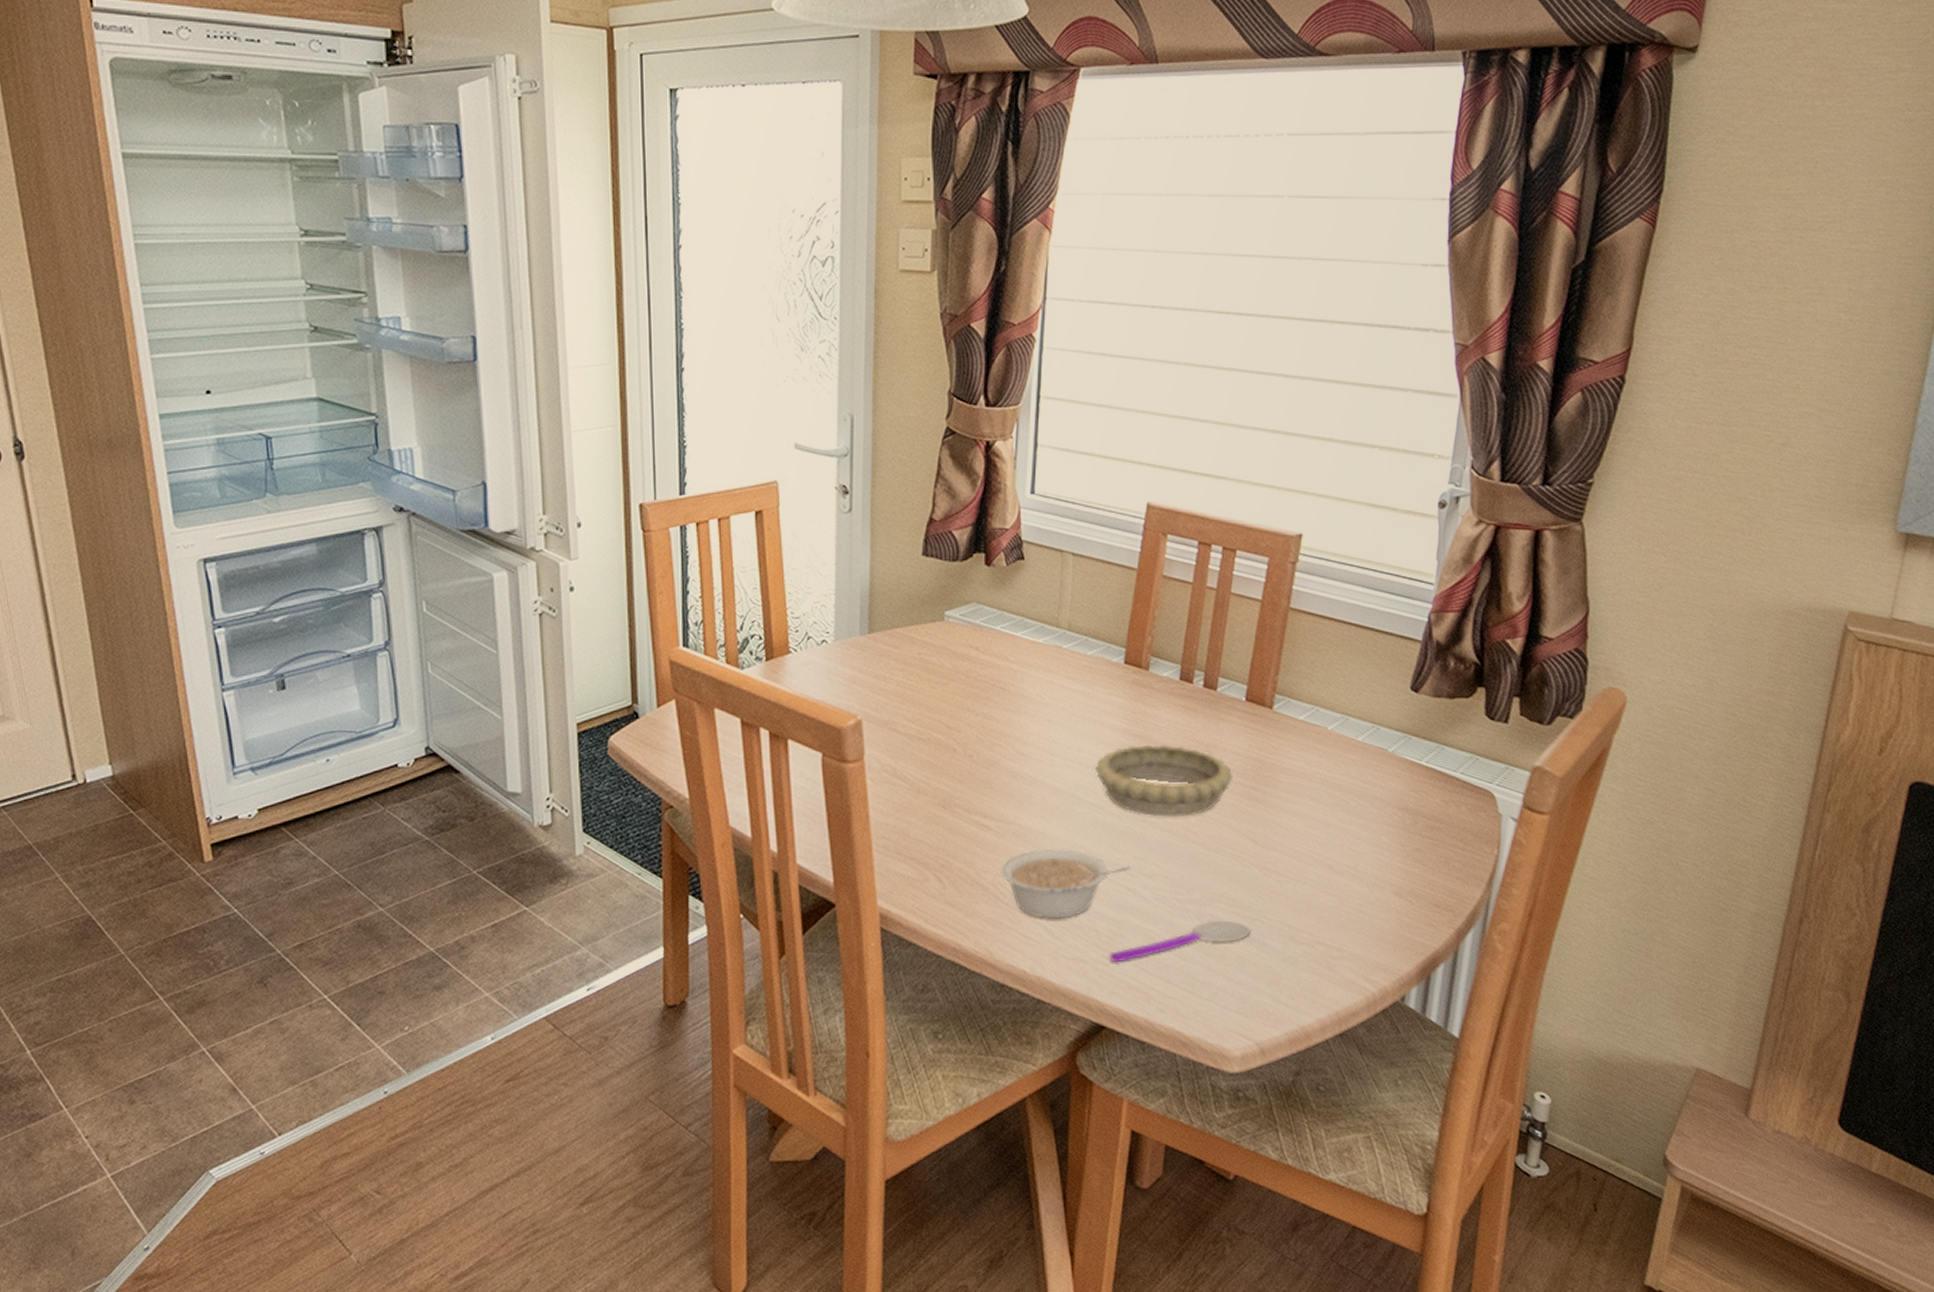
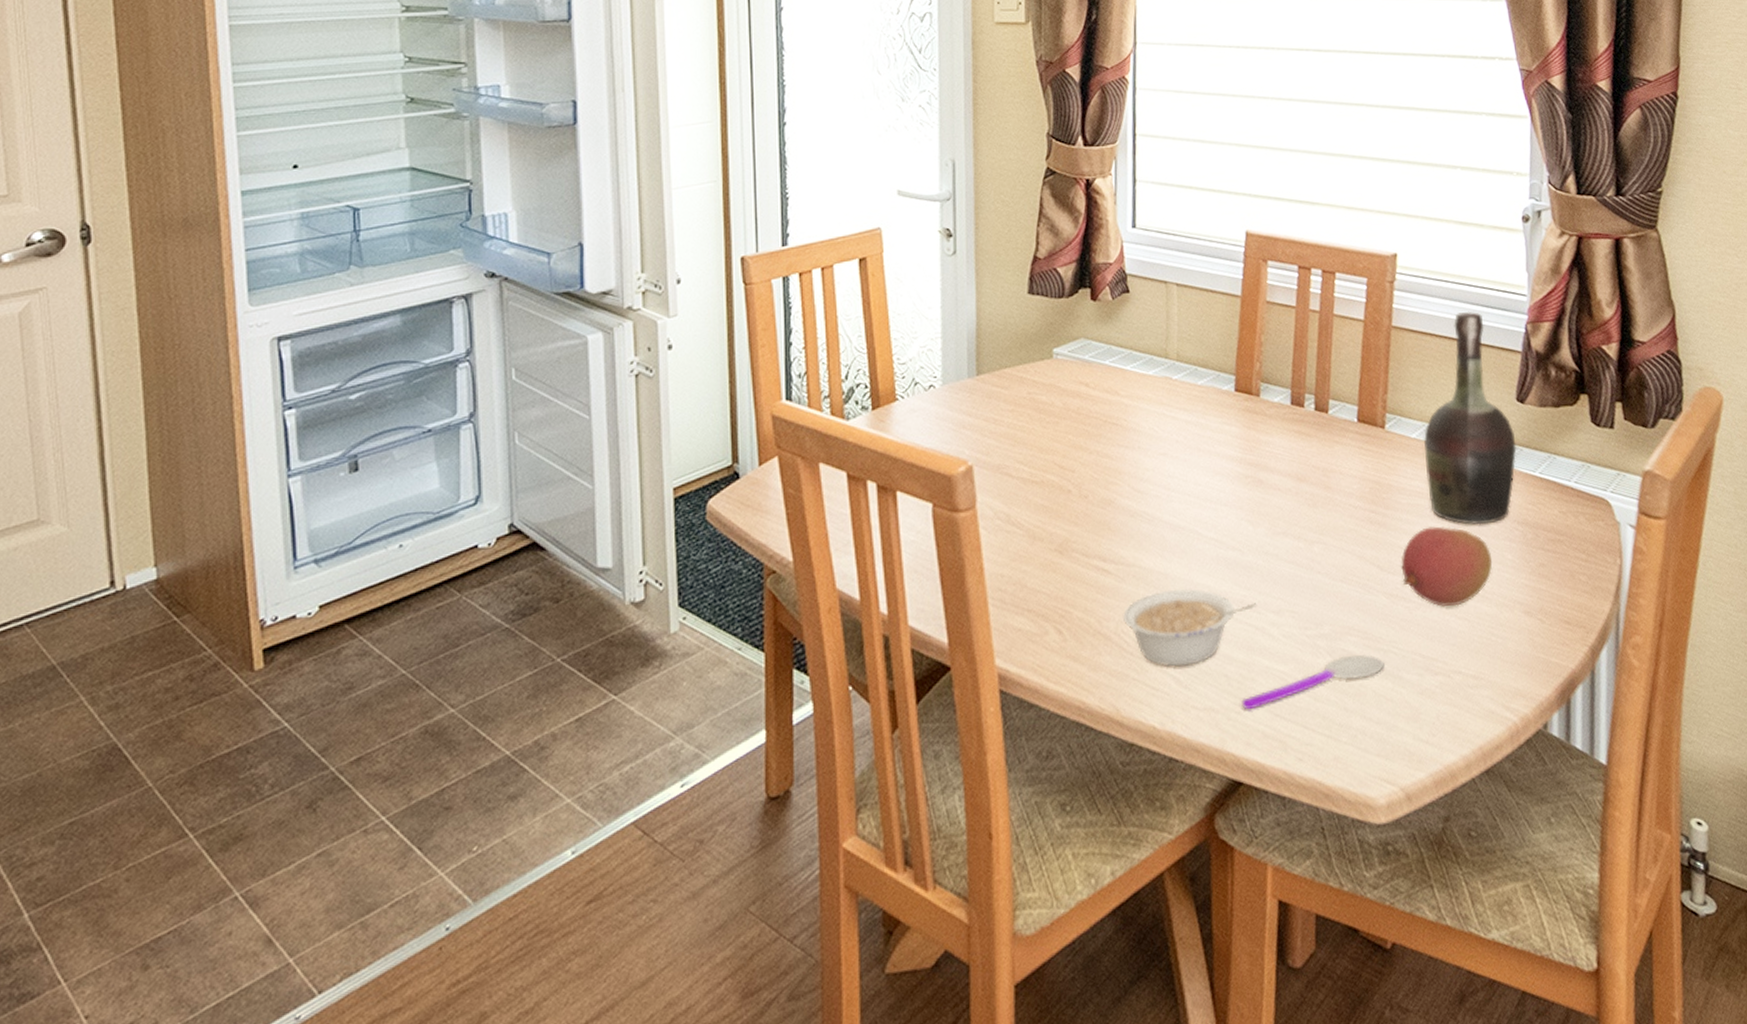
decorative bowl: present [1095,744,1233,818] -> none [1213,472,1352,549]
fruit: none [1276,806,1368,883] -> present [1401,526,1493,608]
cognac bottle: none [1310,597,1405,808] -> present [1423,311,1517,525]

